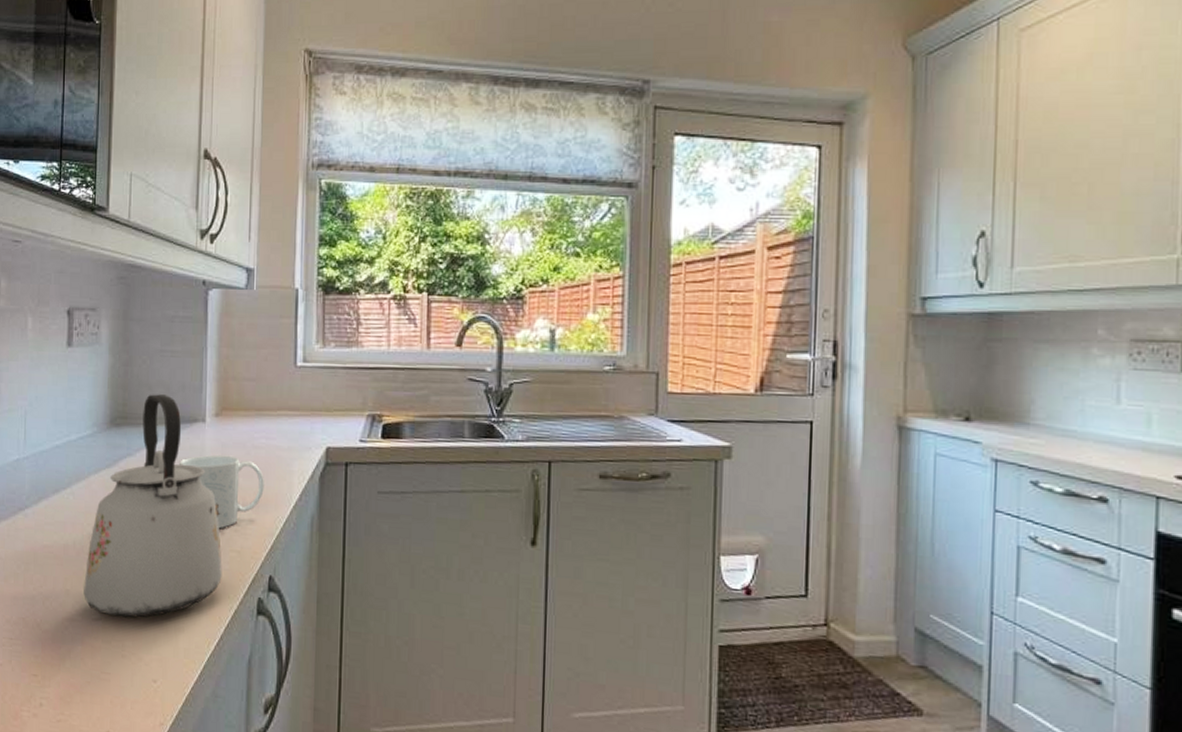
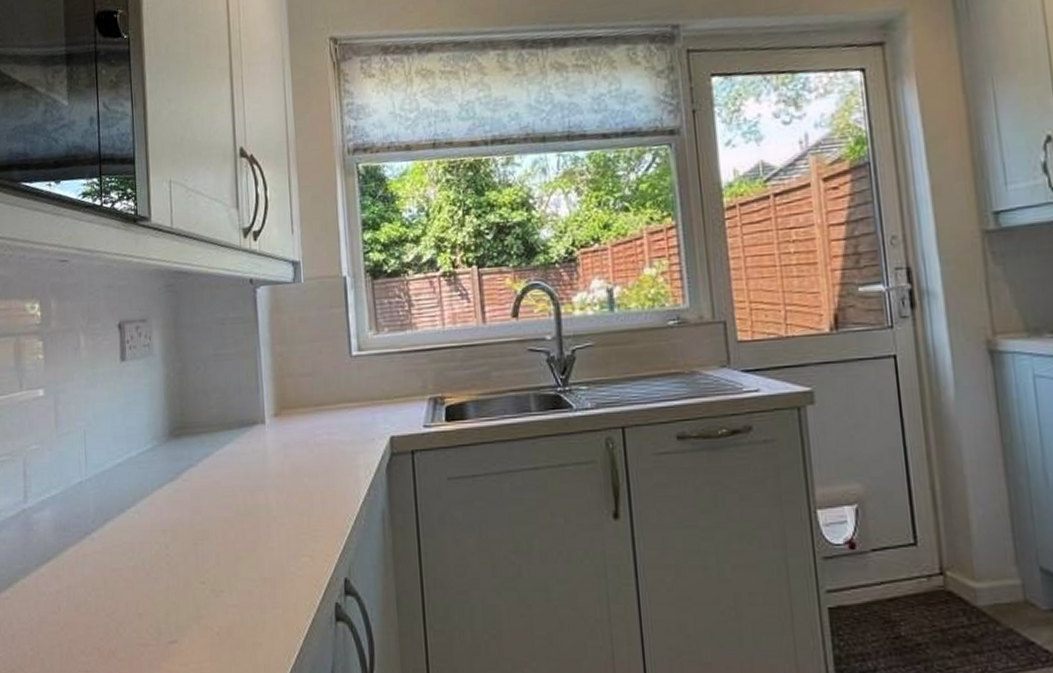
kettle: present [84,394,222,618] -> none [156,399,296,638]
mug: present [178,454,264,529] -> none [241,455,331,534]

